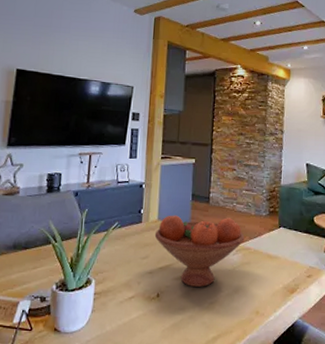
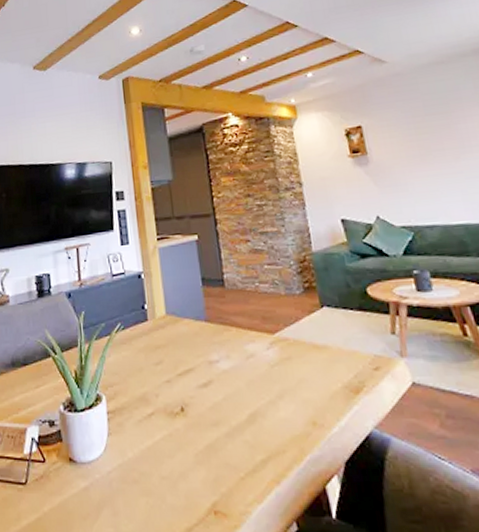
fruit bowl: present [154,215,245,287] -> none [165,302,279,395]

